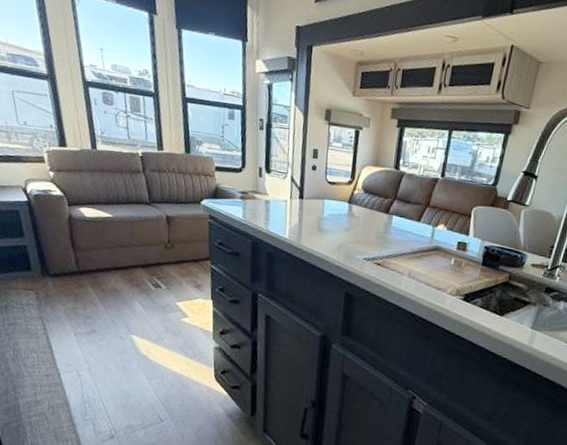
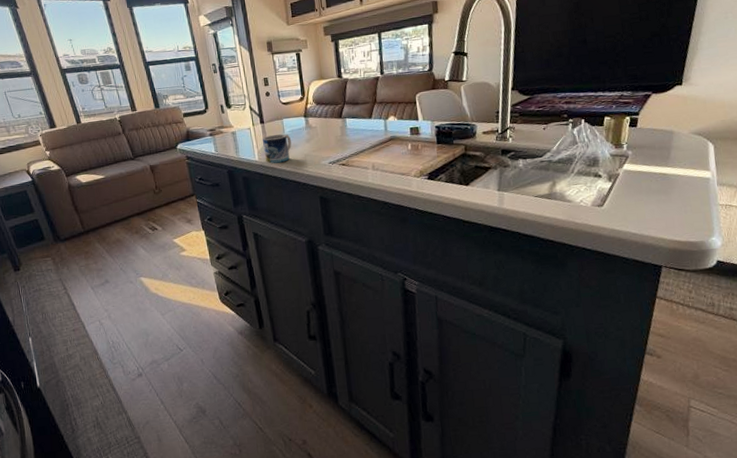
mug: none [296,214,329,247] -> present [262,134,292,164]

